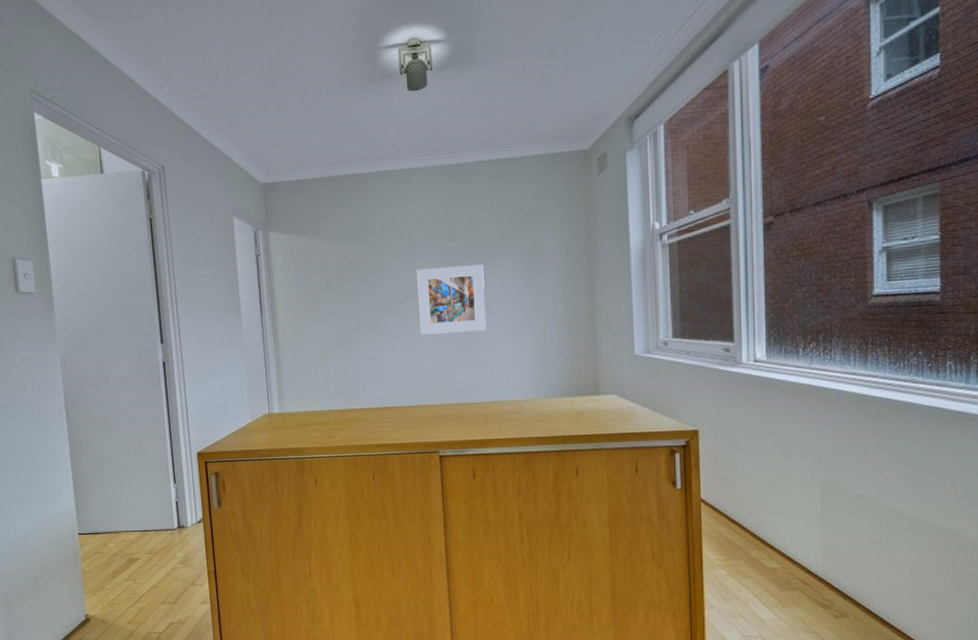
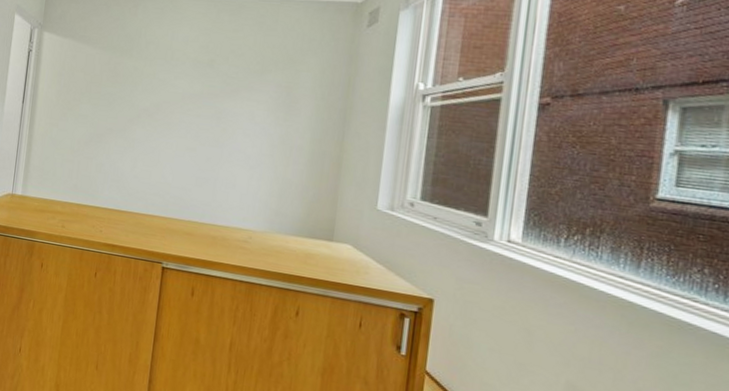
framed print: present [417,264,487,335] -> none [165,88,237,157]

